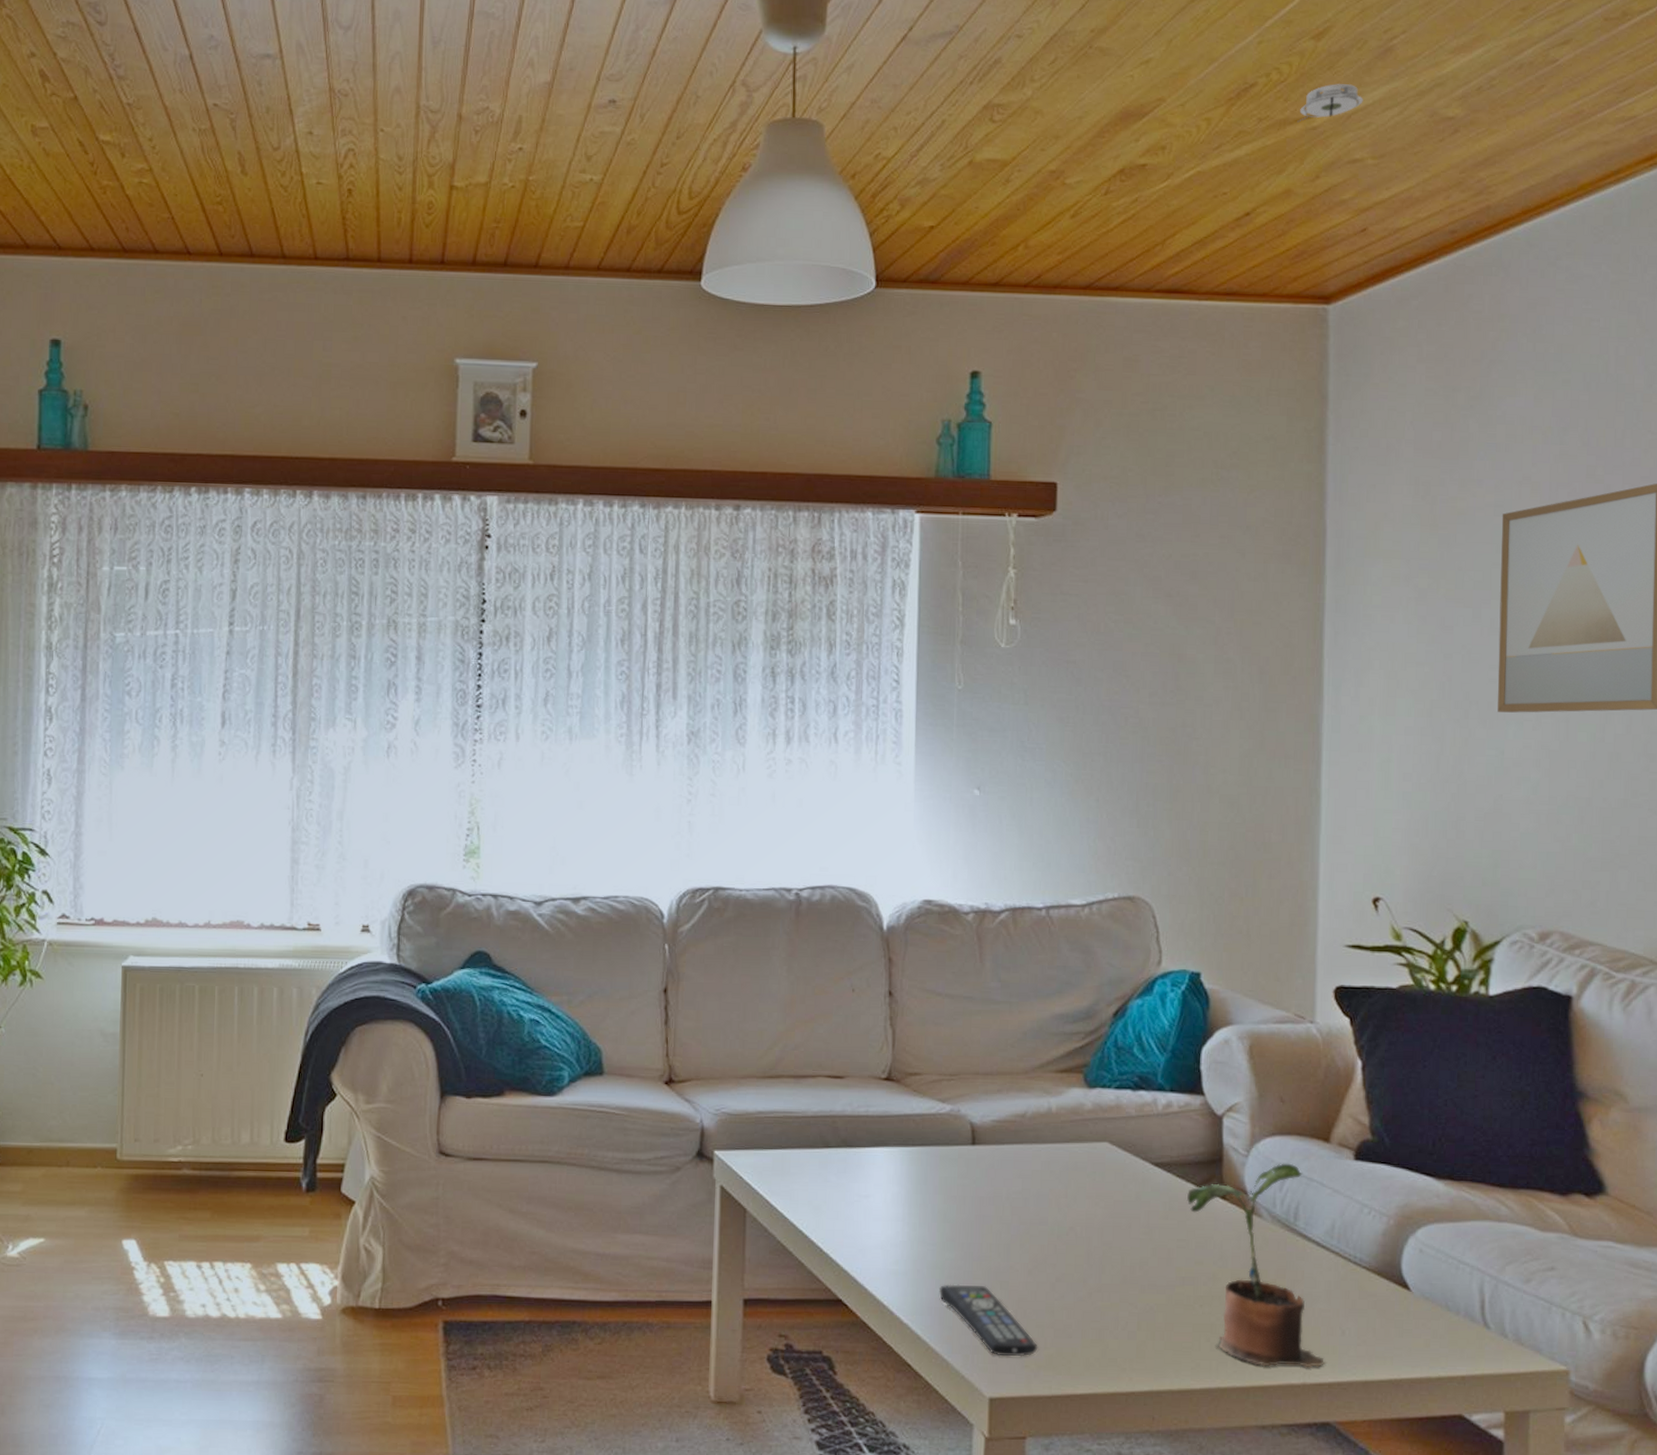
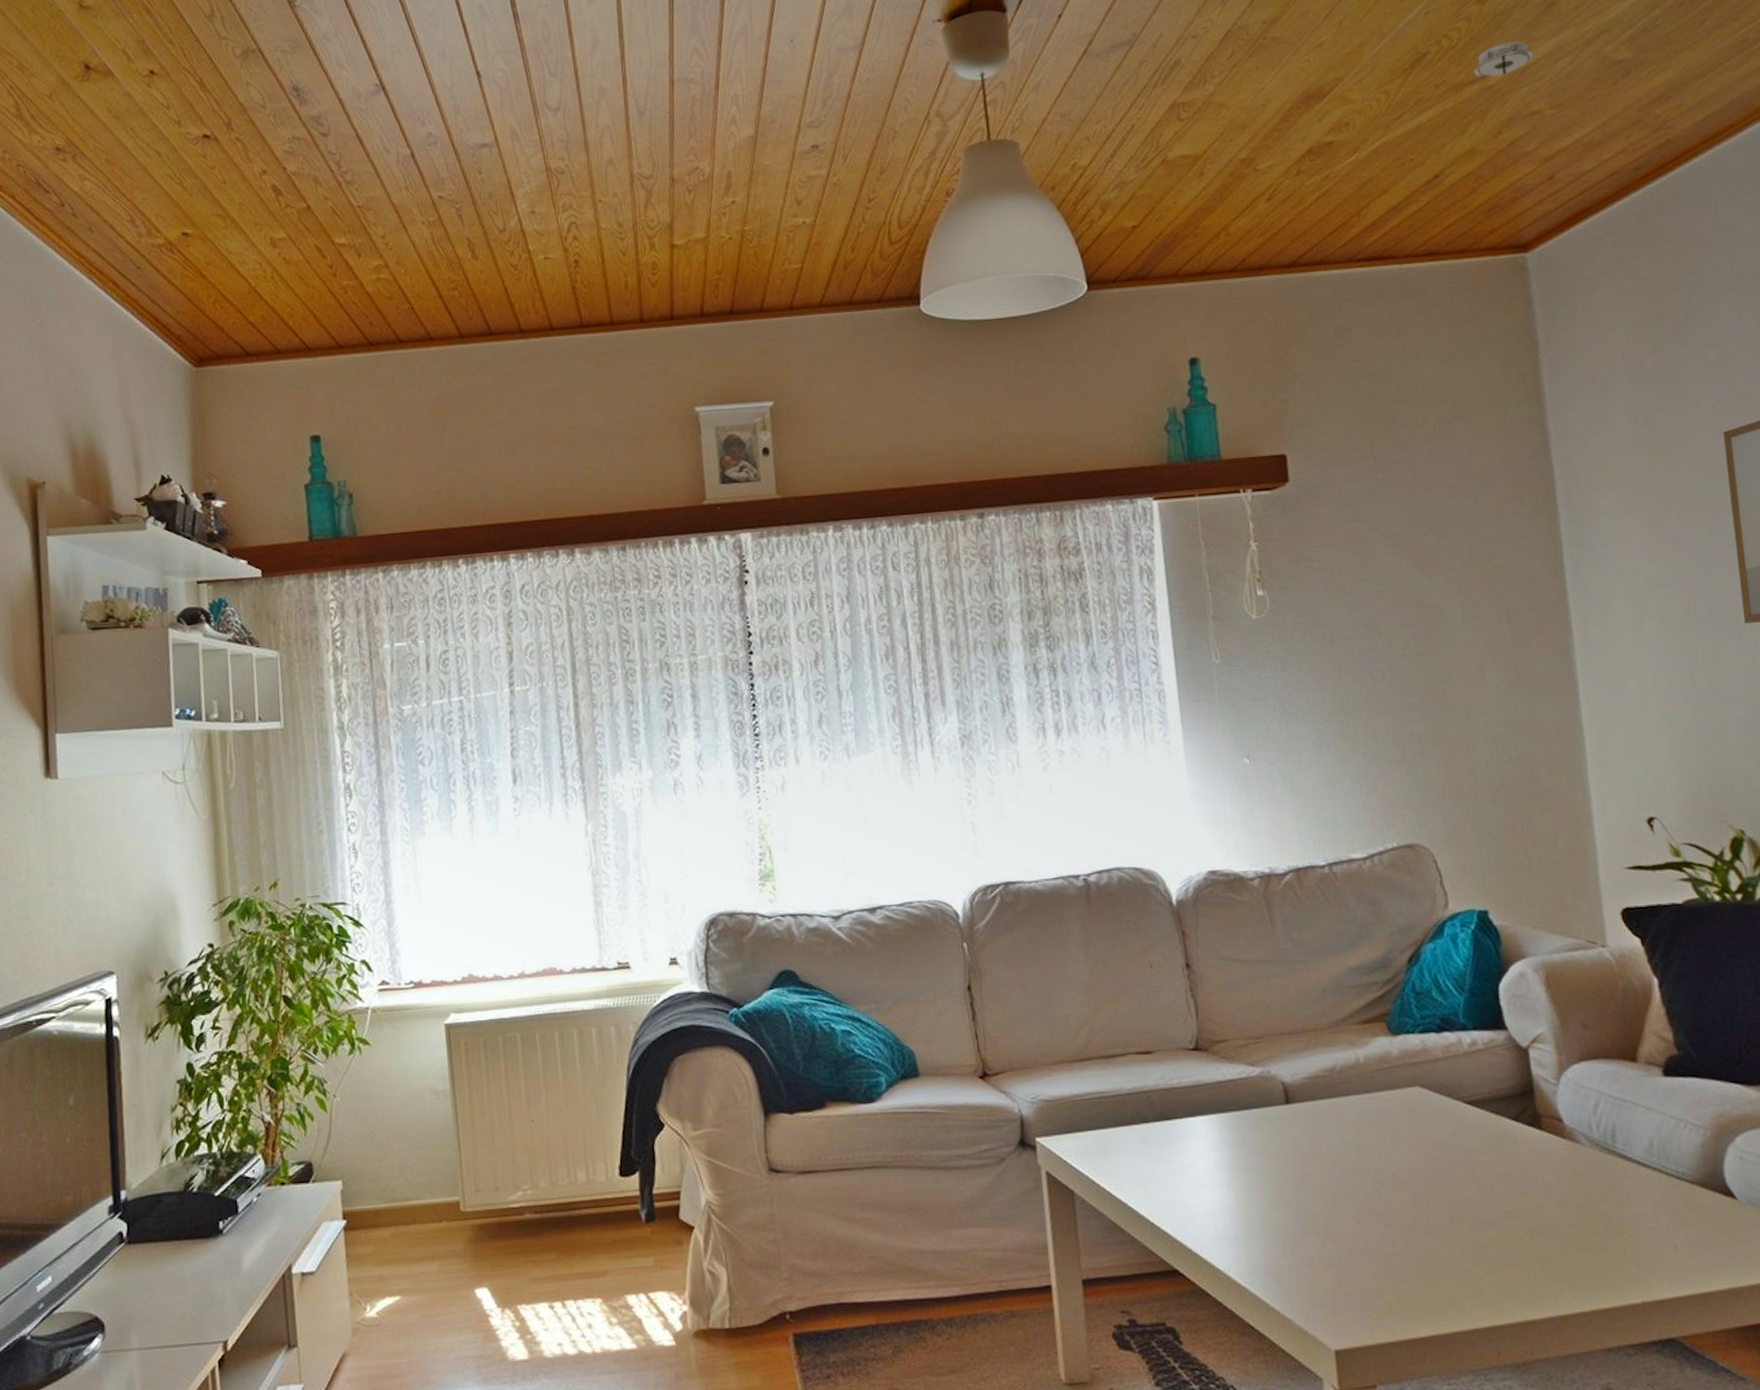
remote control: present [939,1284,1038,1357] -> none [1272,1241,1377,1309]
potted plant: present [1186,1163,1324,1368] -> none [1503,1086,1661,1290]

